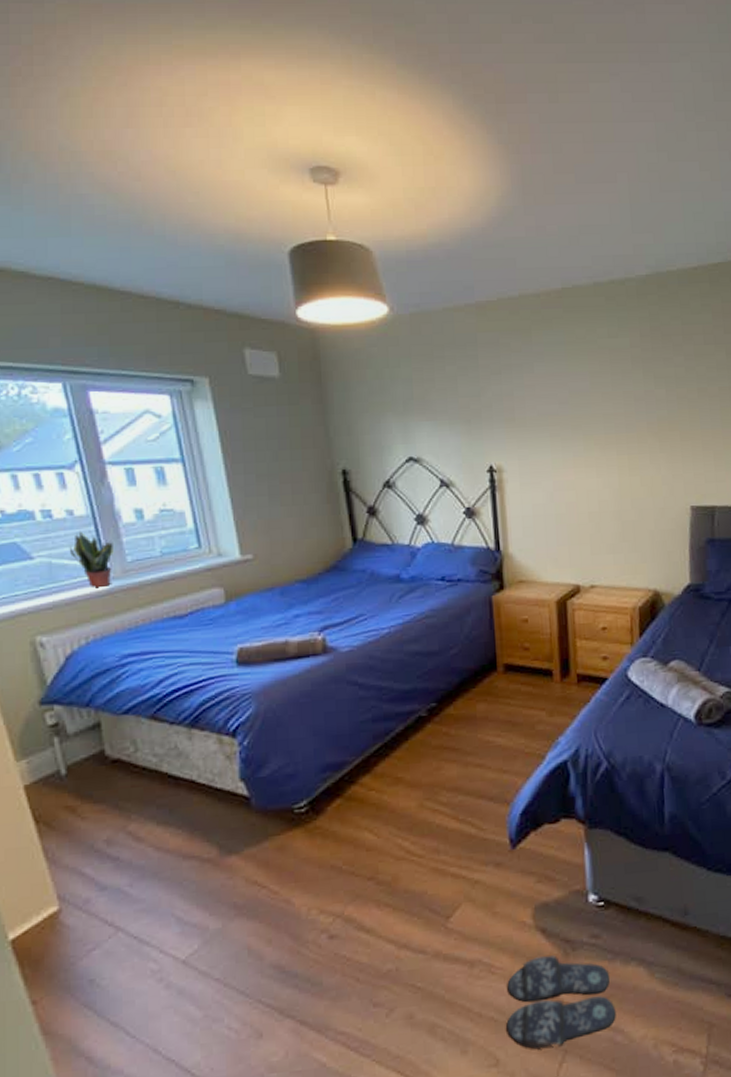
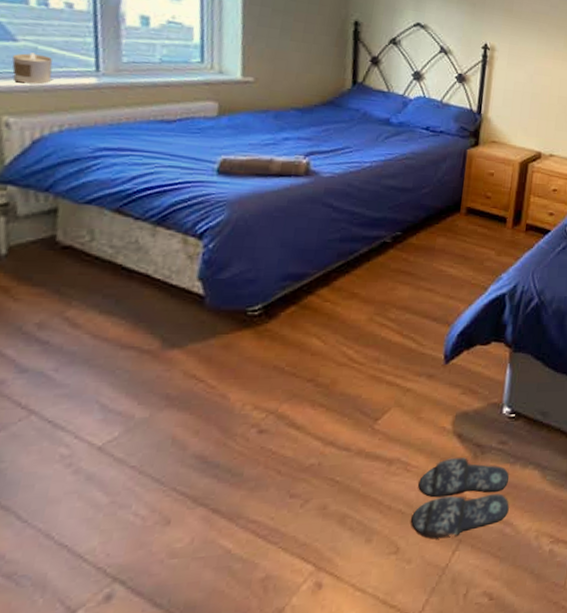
candle: none [32,568,69,601] -> present [11,52,53,85]
potted plant: present [69,531,113,589] -> none [60,24,111,82]

